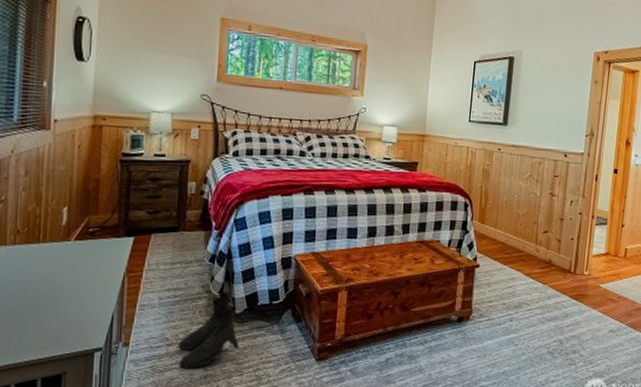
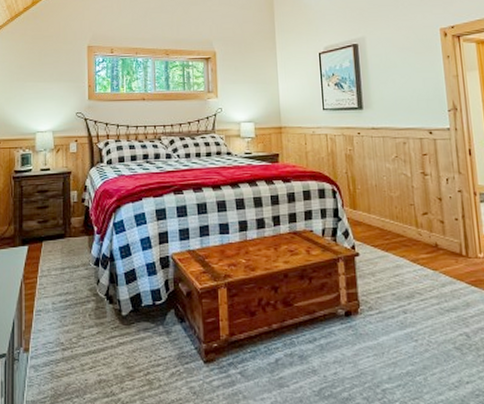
boots: present [177,295,240,369] -> none [71,297,129,374]

